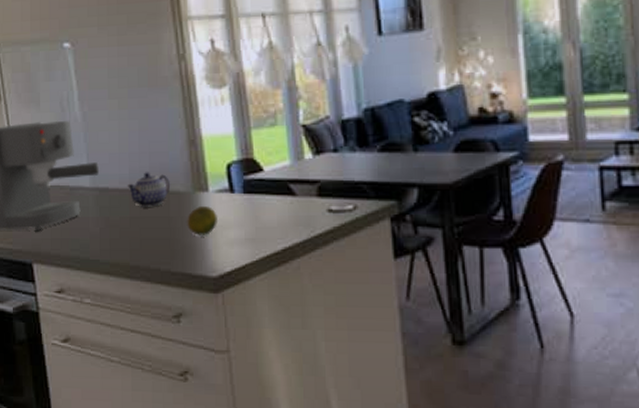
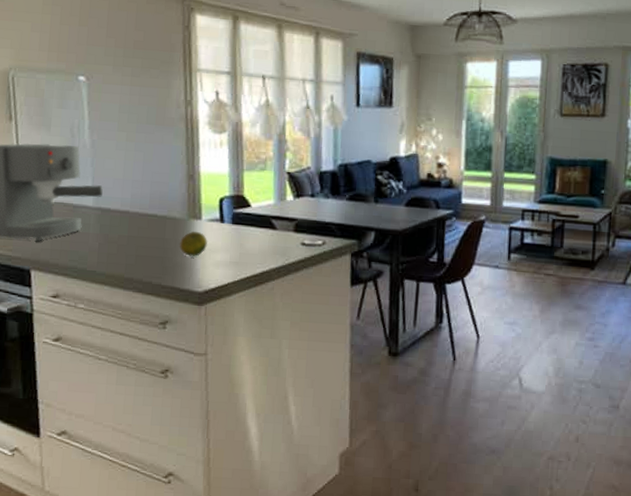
teapot: present [126,172,171,207] -> none [127,198,168,229]

